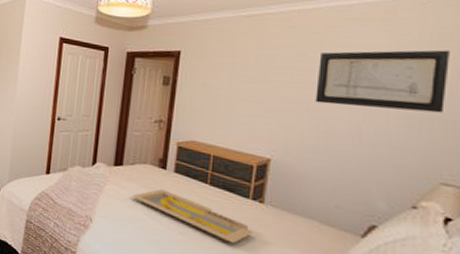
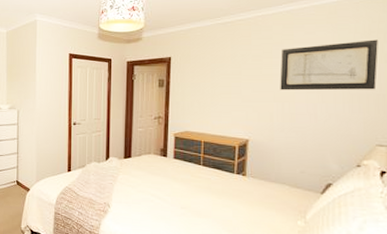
serving tray: present [131,189,254,244] -> none [140,173,240,211]

